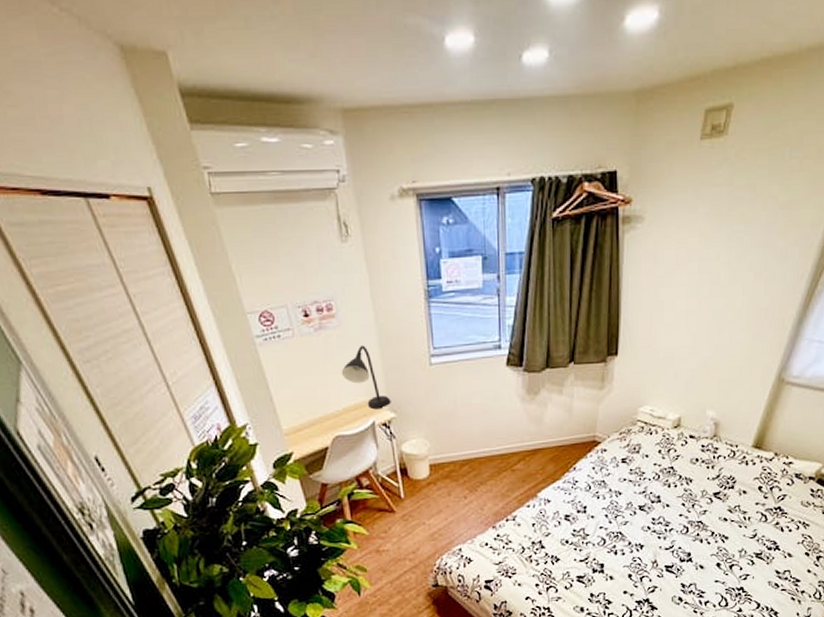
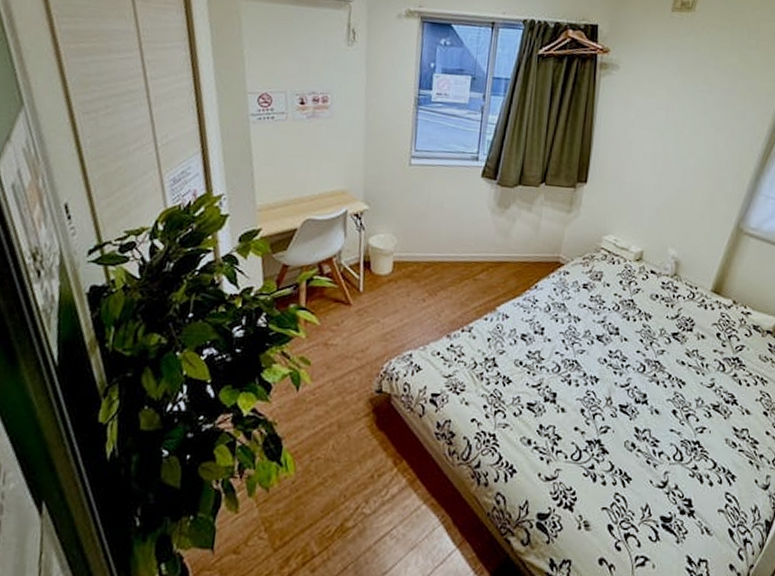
desk lamp: present [342,345,391,410] -> none [325,138,367,200]

